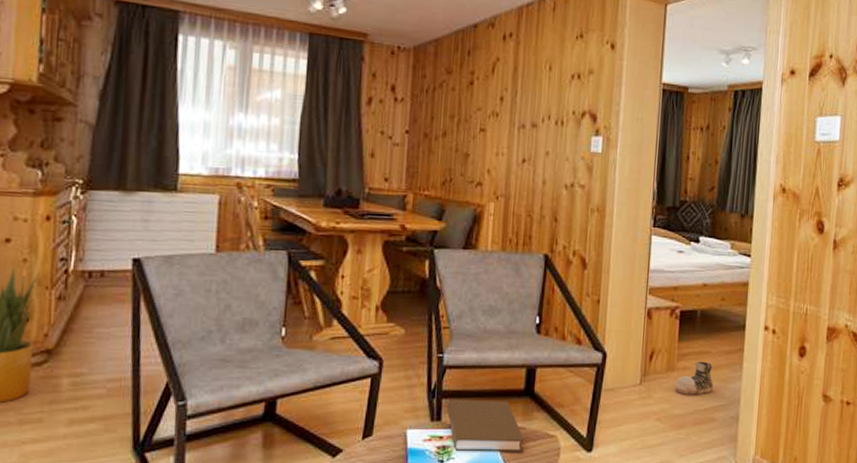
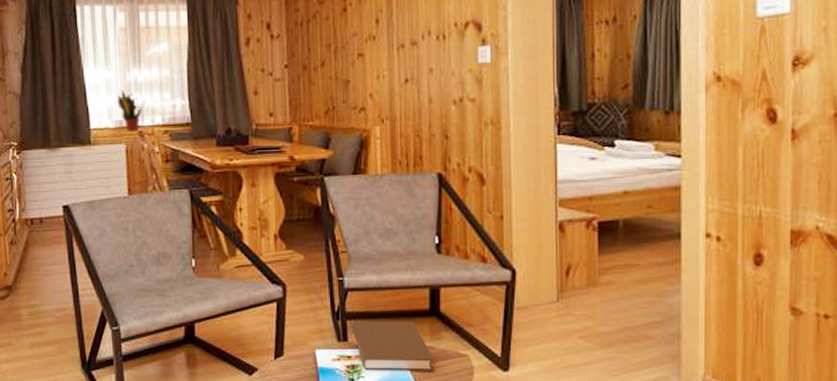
potted plant: none [215,132,248,182] -> present [117,88,145,132]
shoe: present [675,361,714,395] -> none [598,274,646,311]

